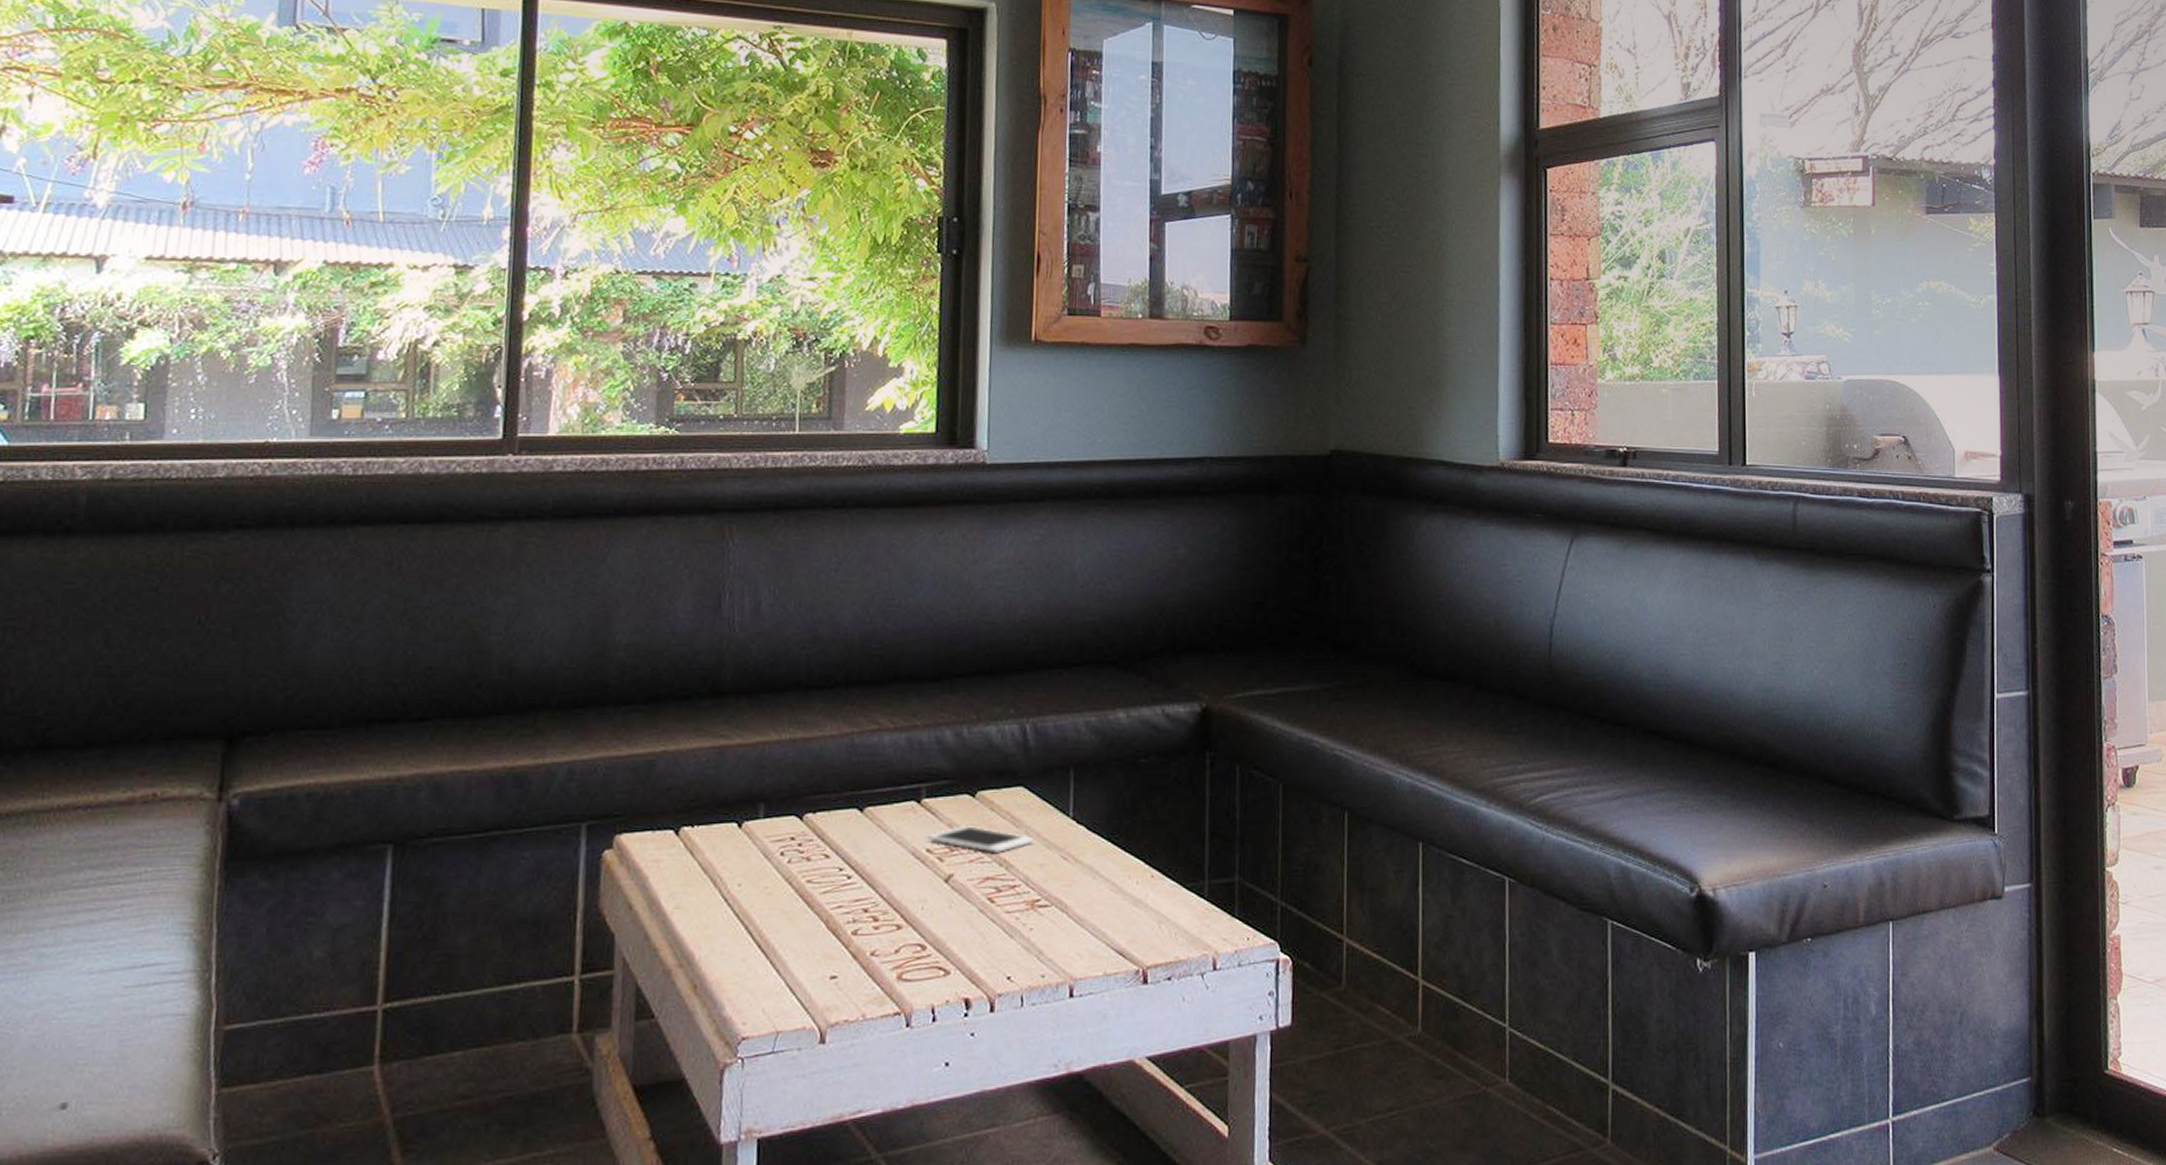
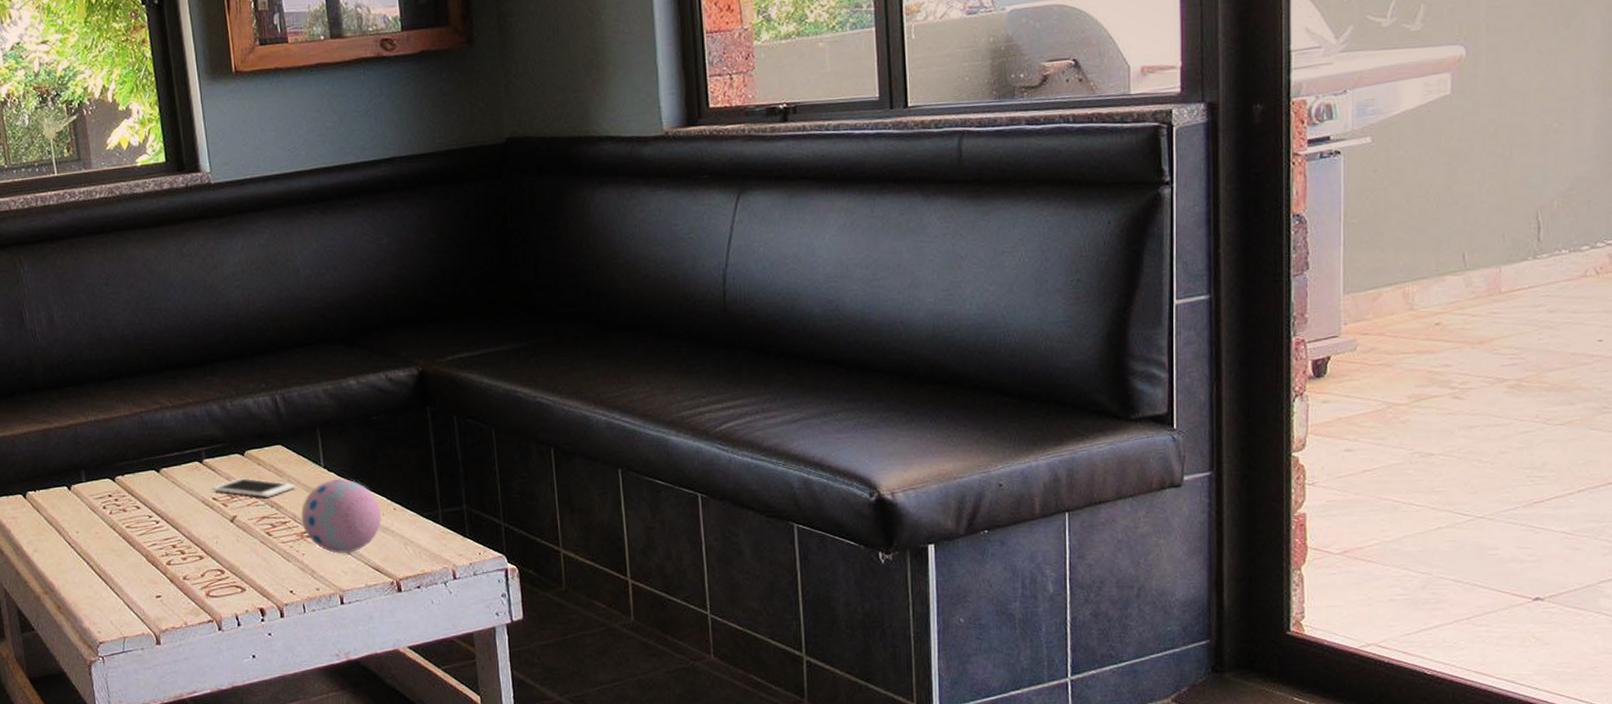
decorative egg: none [1035,834,1136,930] -> present [301,479,383,554]

